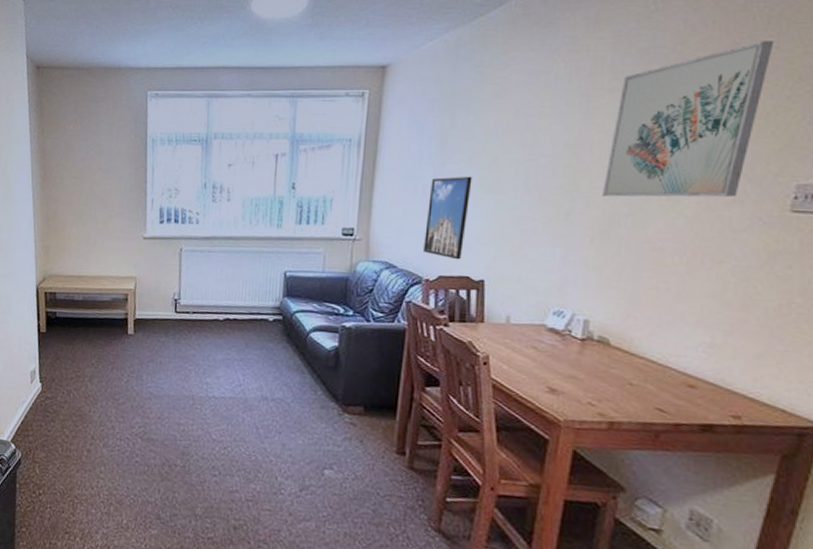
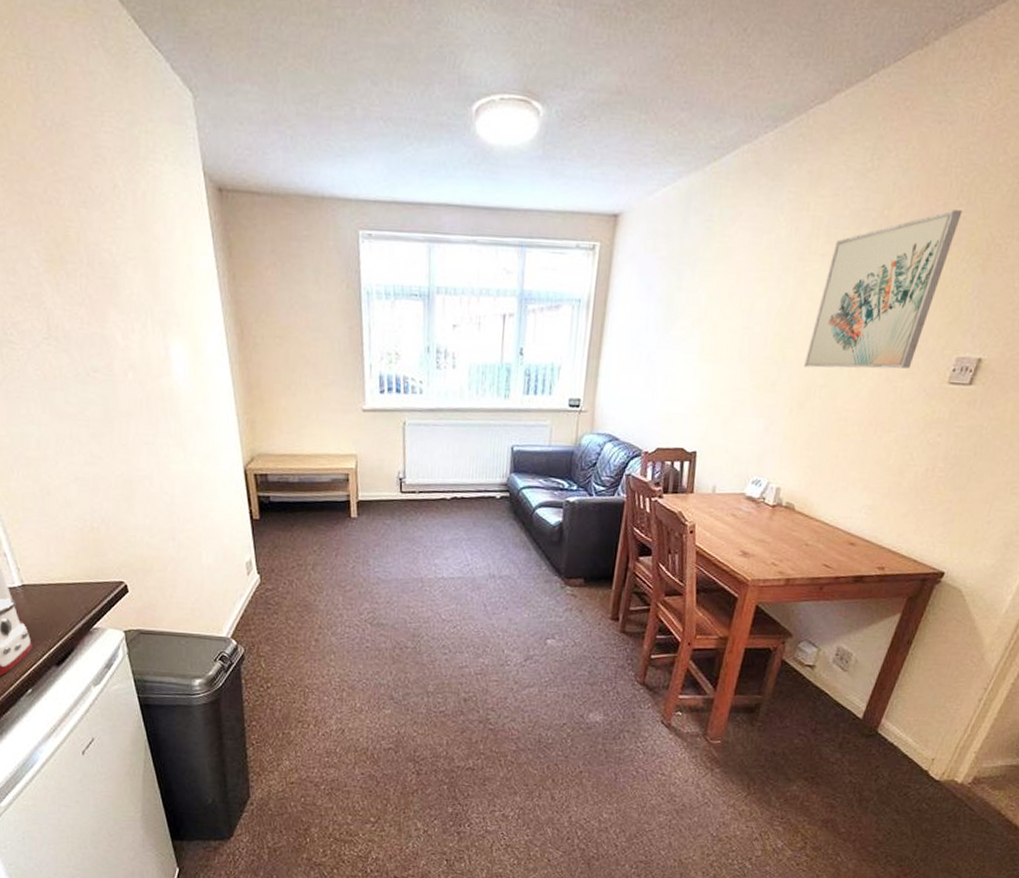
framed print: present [424,176,472,260] -> none [644,343,694,432]

